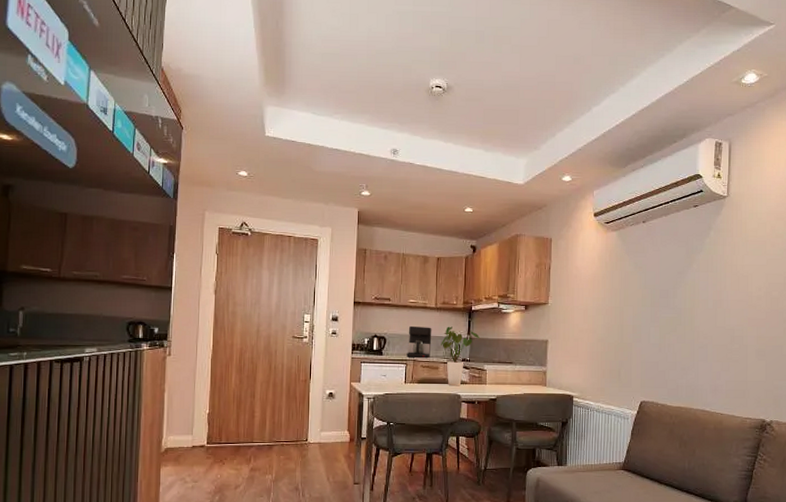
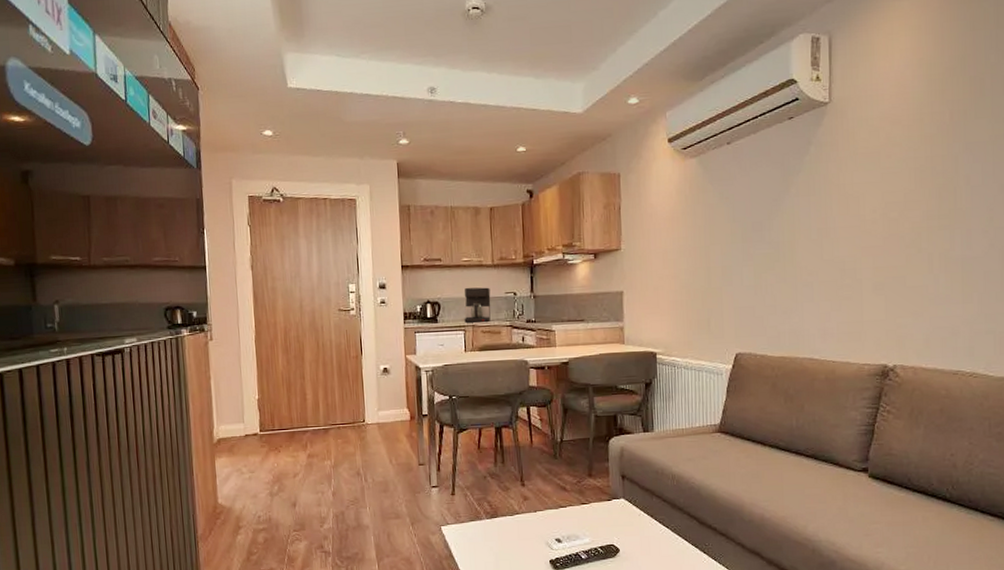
house plant: present [441,326,479,386] -> none [501,284,544,352]

